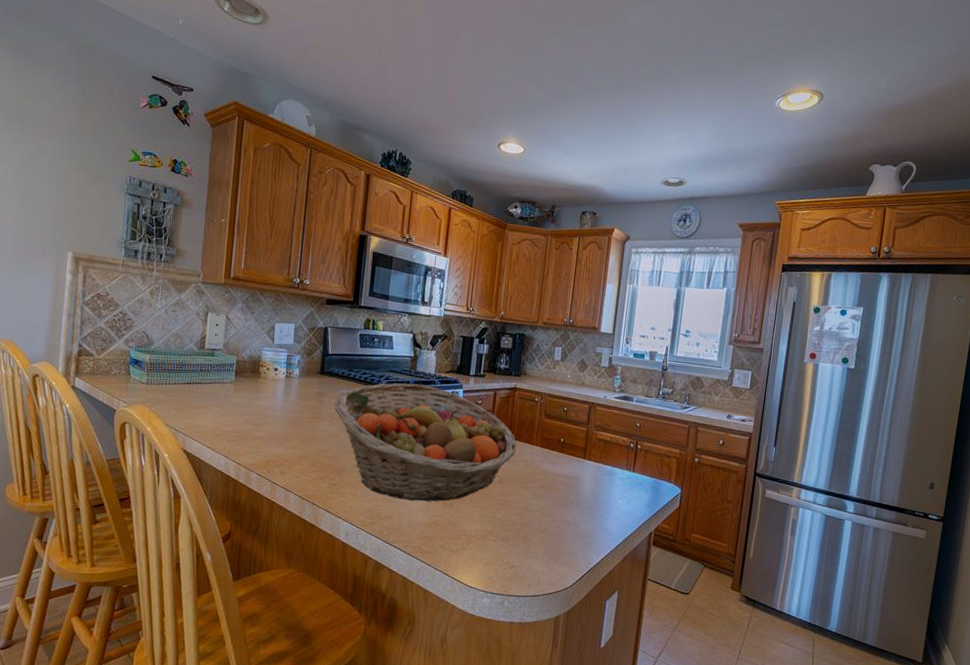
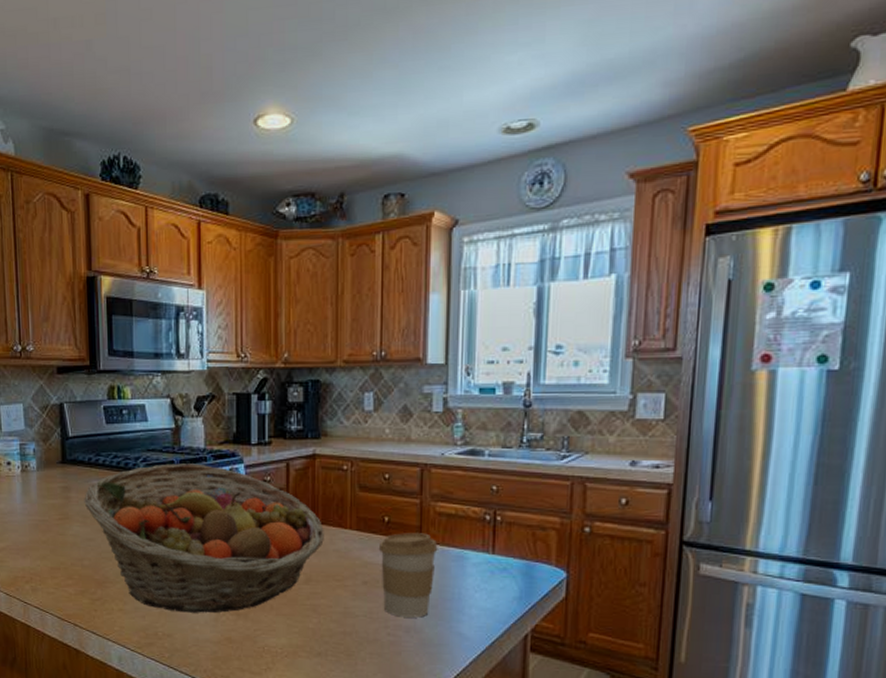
coffee cup: none [554,451,596,515] -> present [378,533,438,618]

